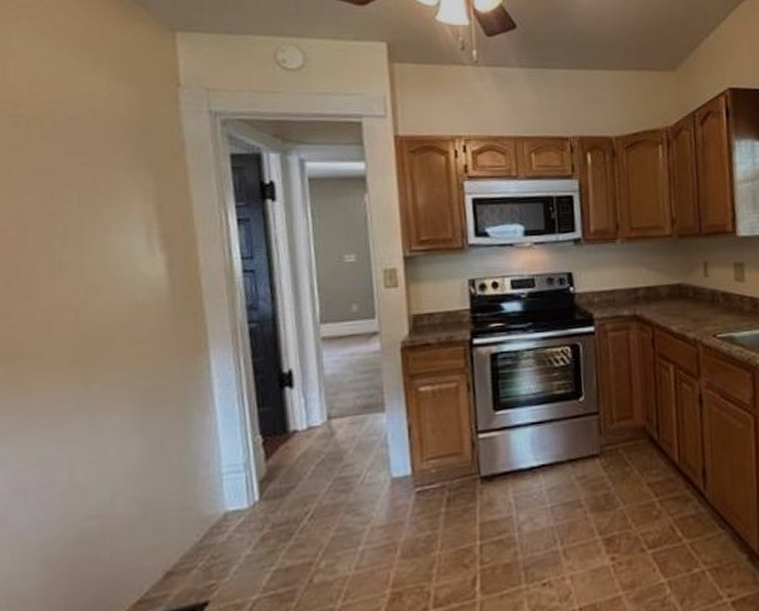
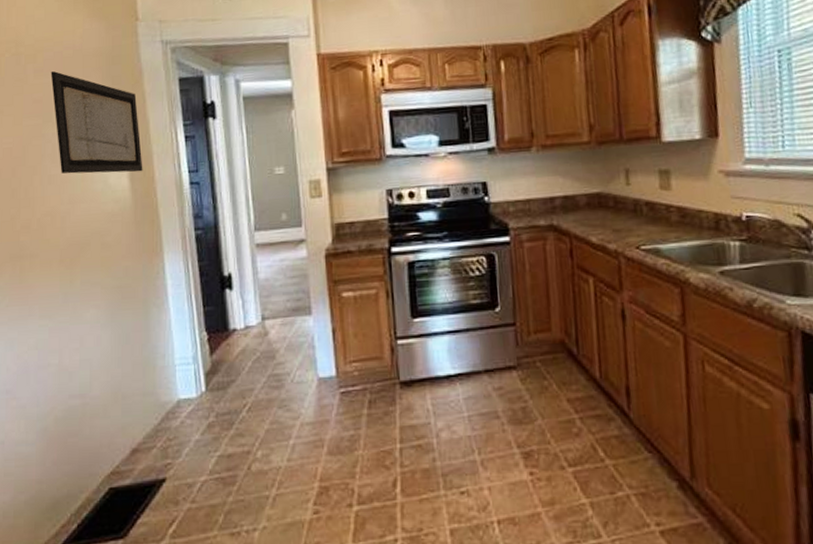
wall art: none [62,139,184,259] -> present [50,71,143,174]

